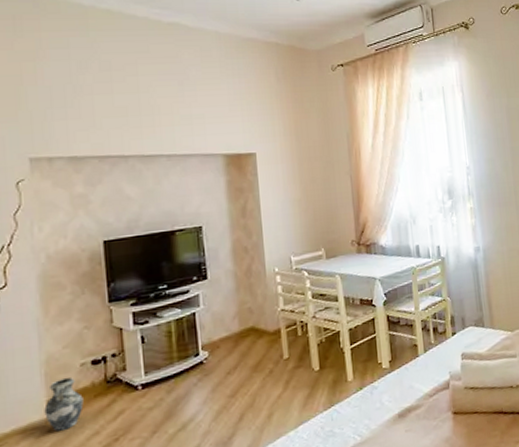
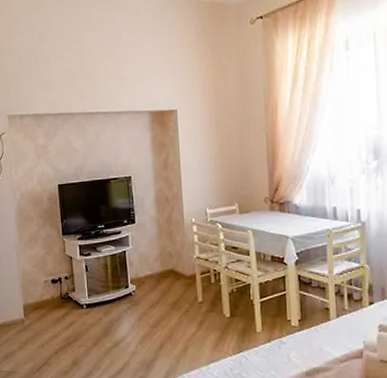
ceramic jug: present [44,377,84,432] -> none [22,290,47,329]

